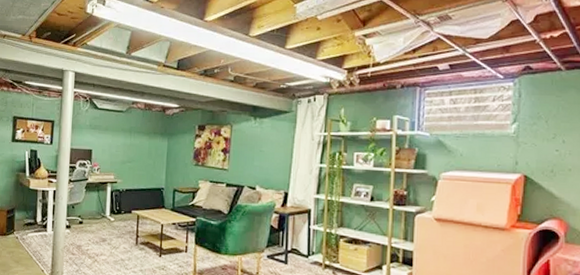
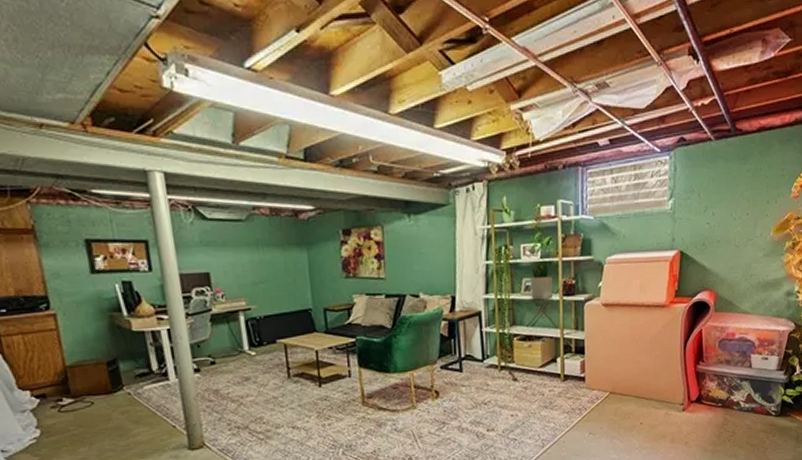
planter: none [361,164,384,207] -> present [529,255,553,300]

